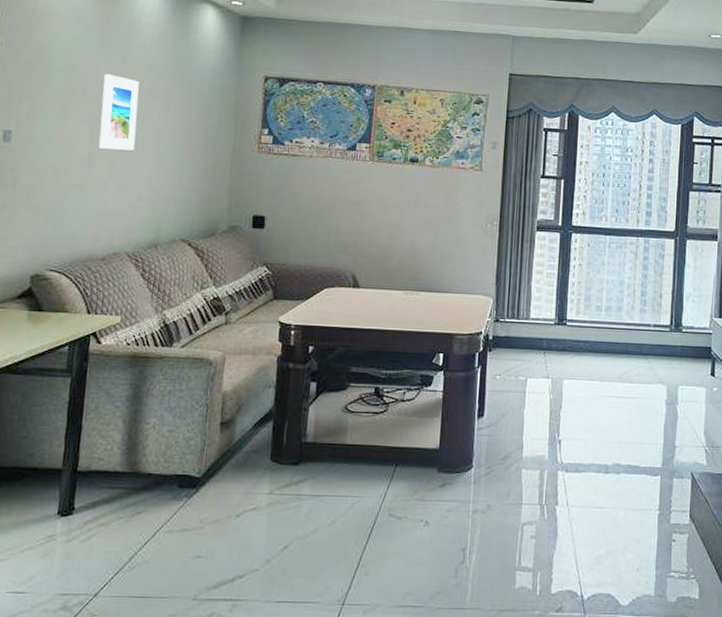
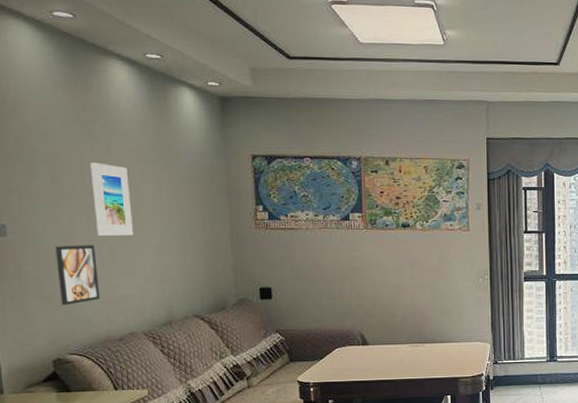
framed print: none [50,156,94,219] -> present [54,245,100,306]

